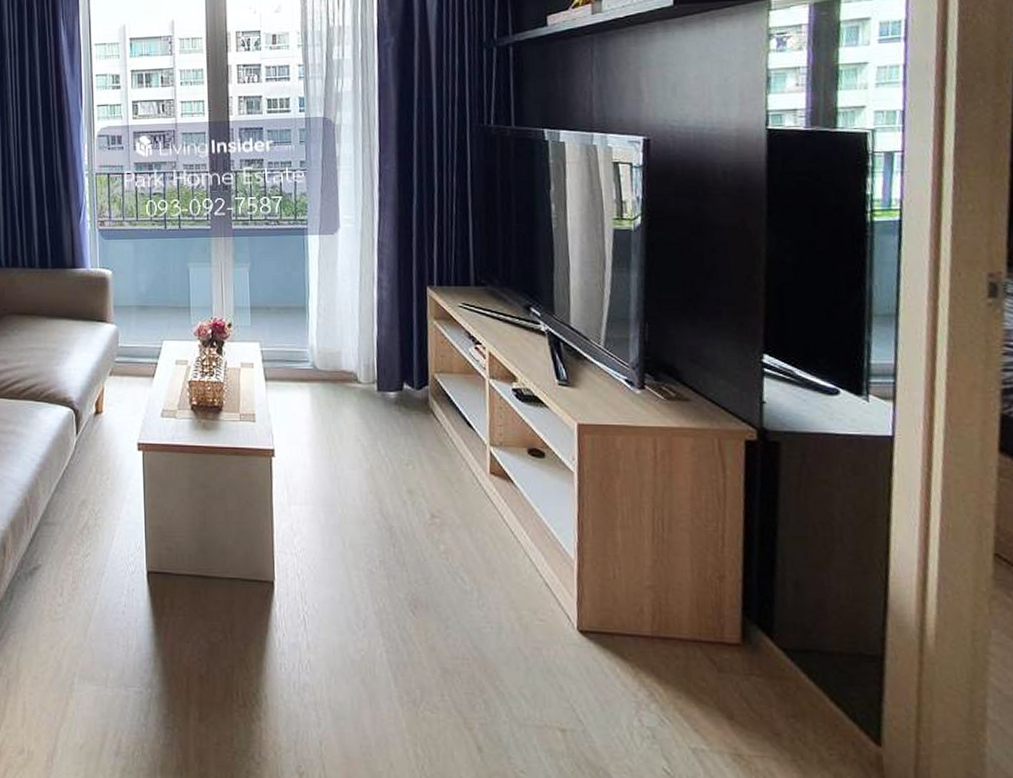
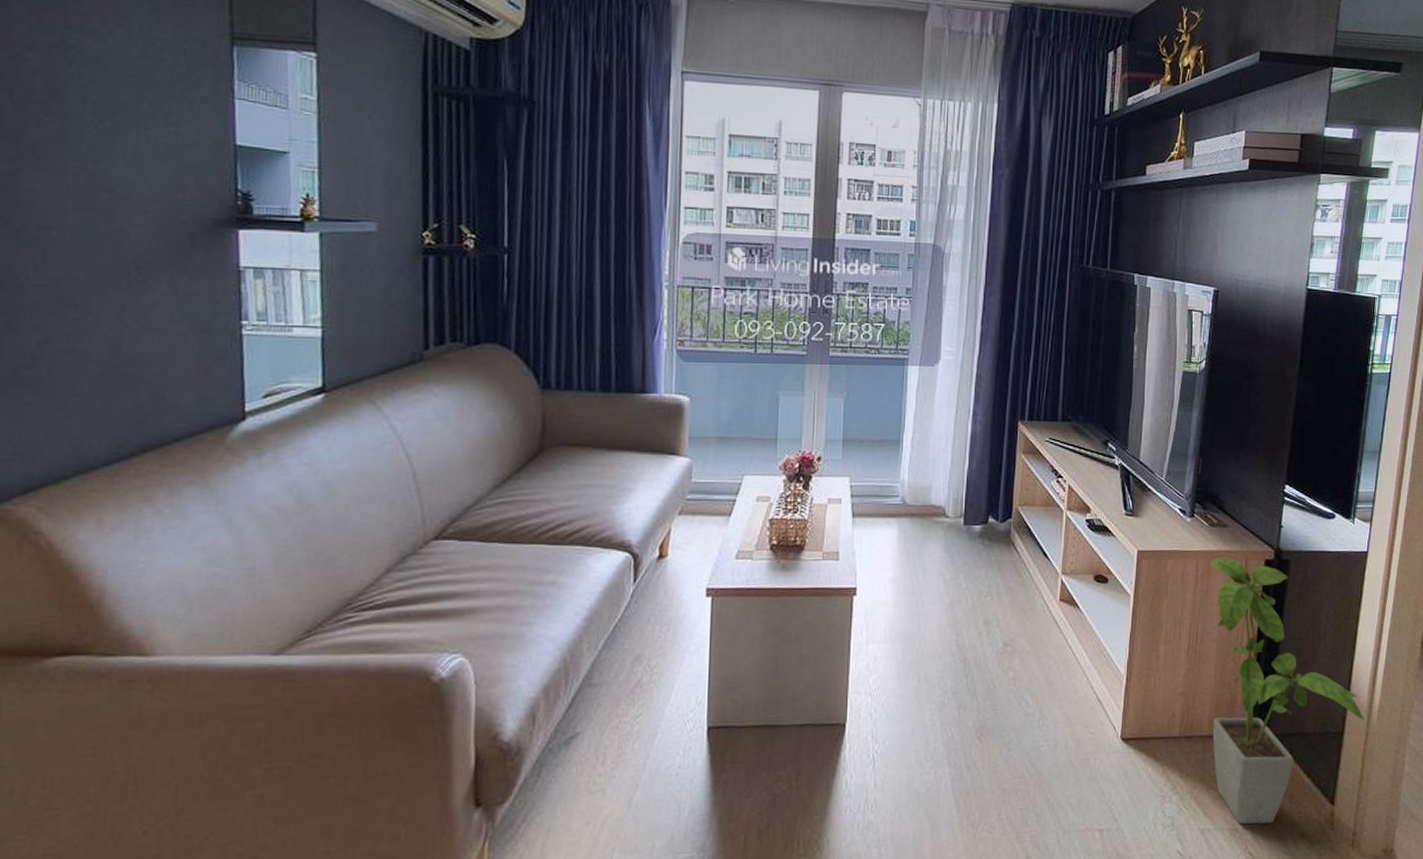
house plant: none [670,435,916,756] -> present [1209,557,1365,824]

